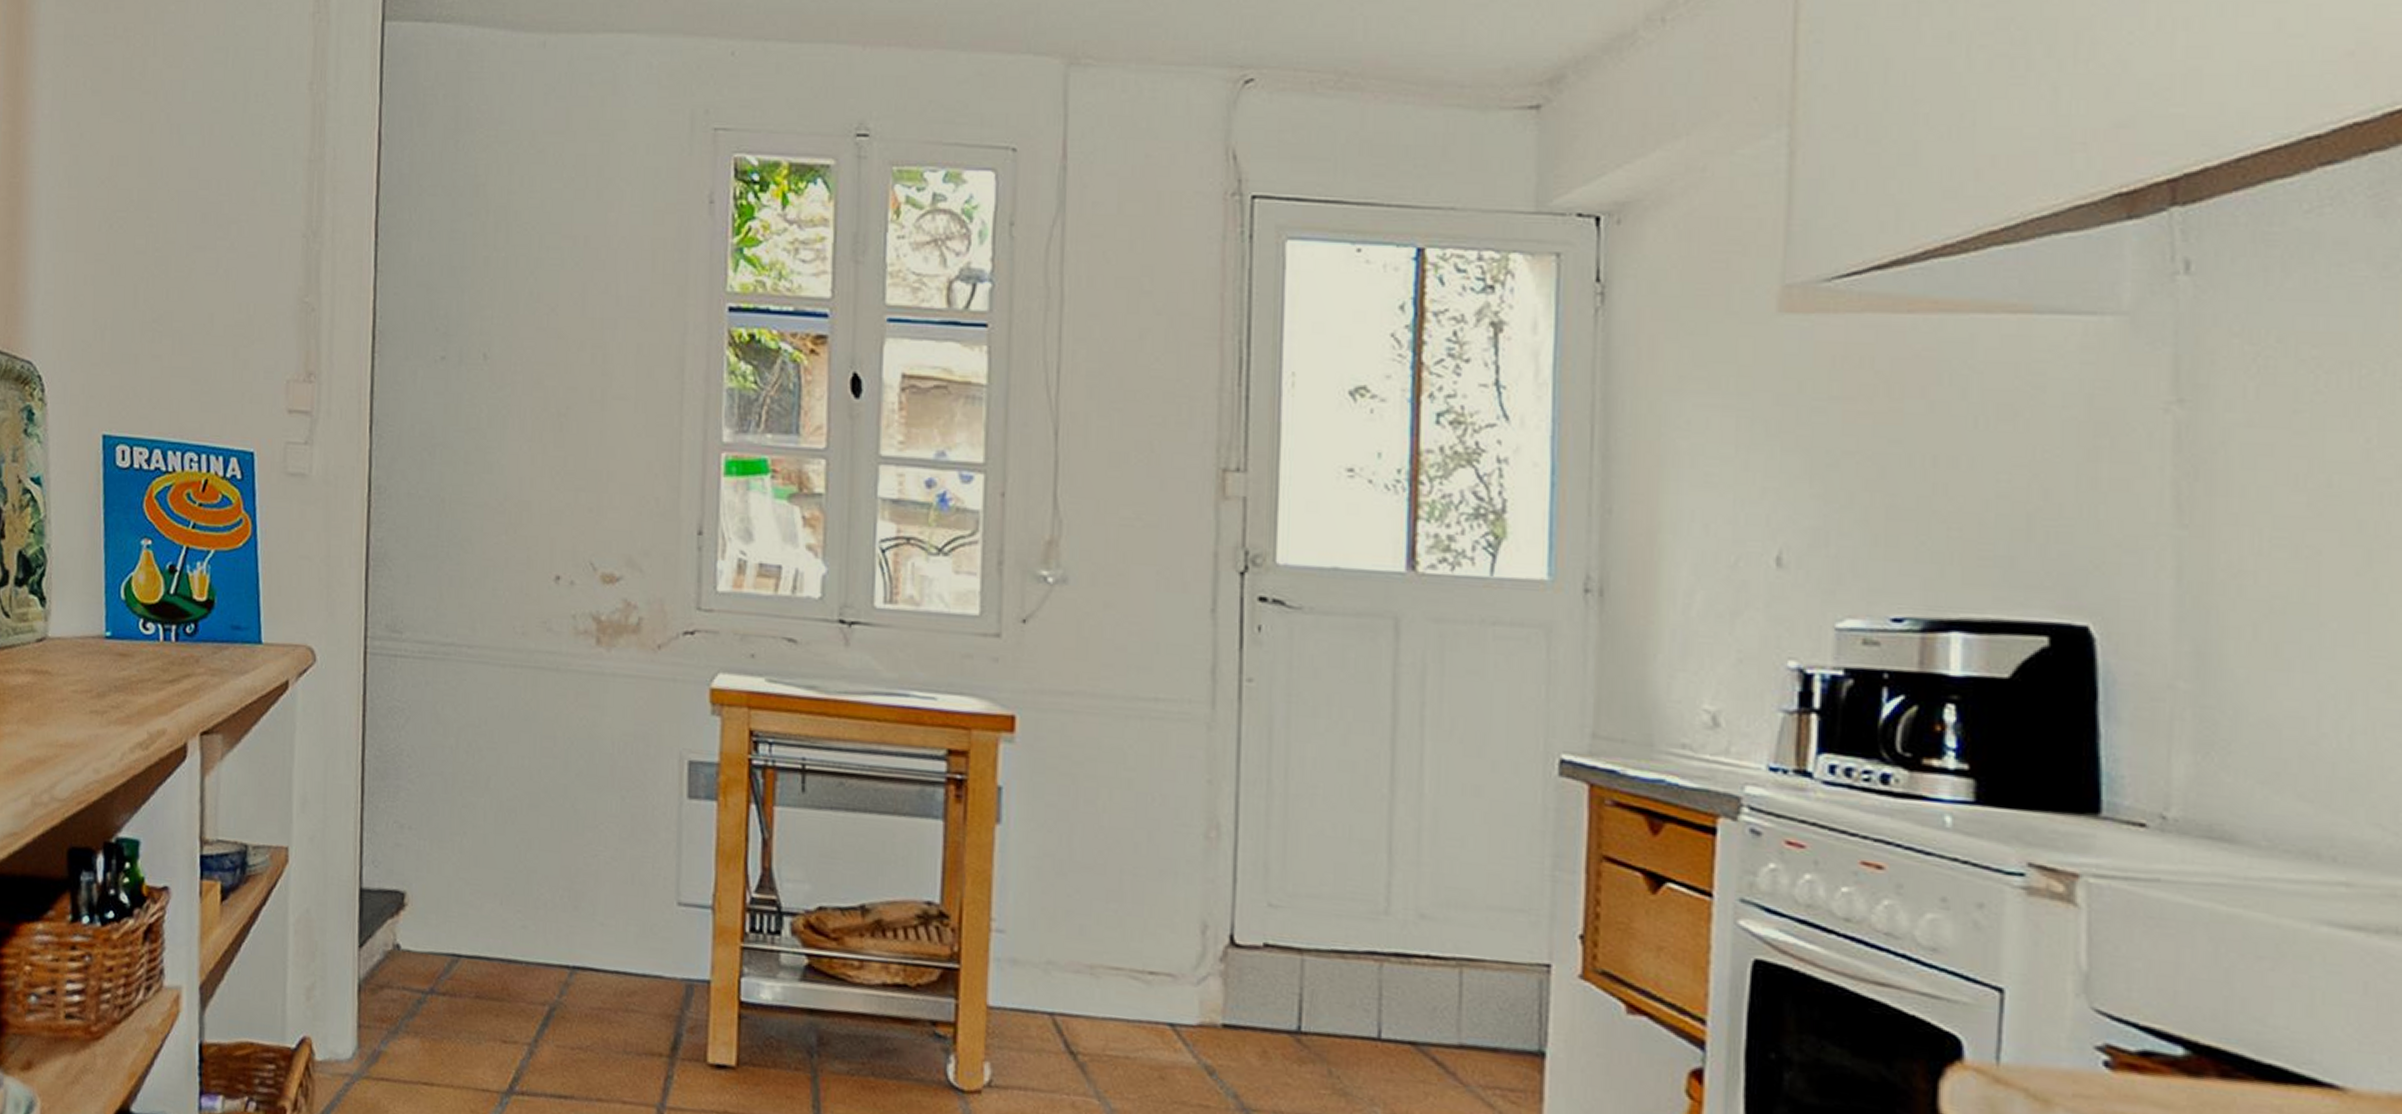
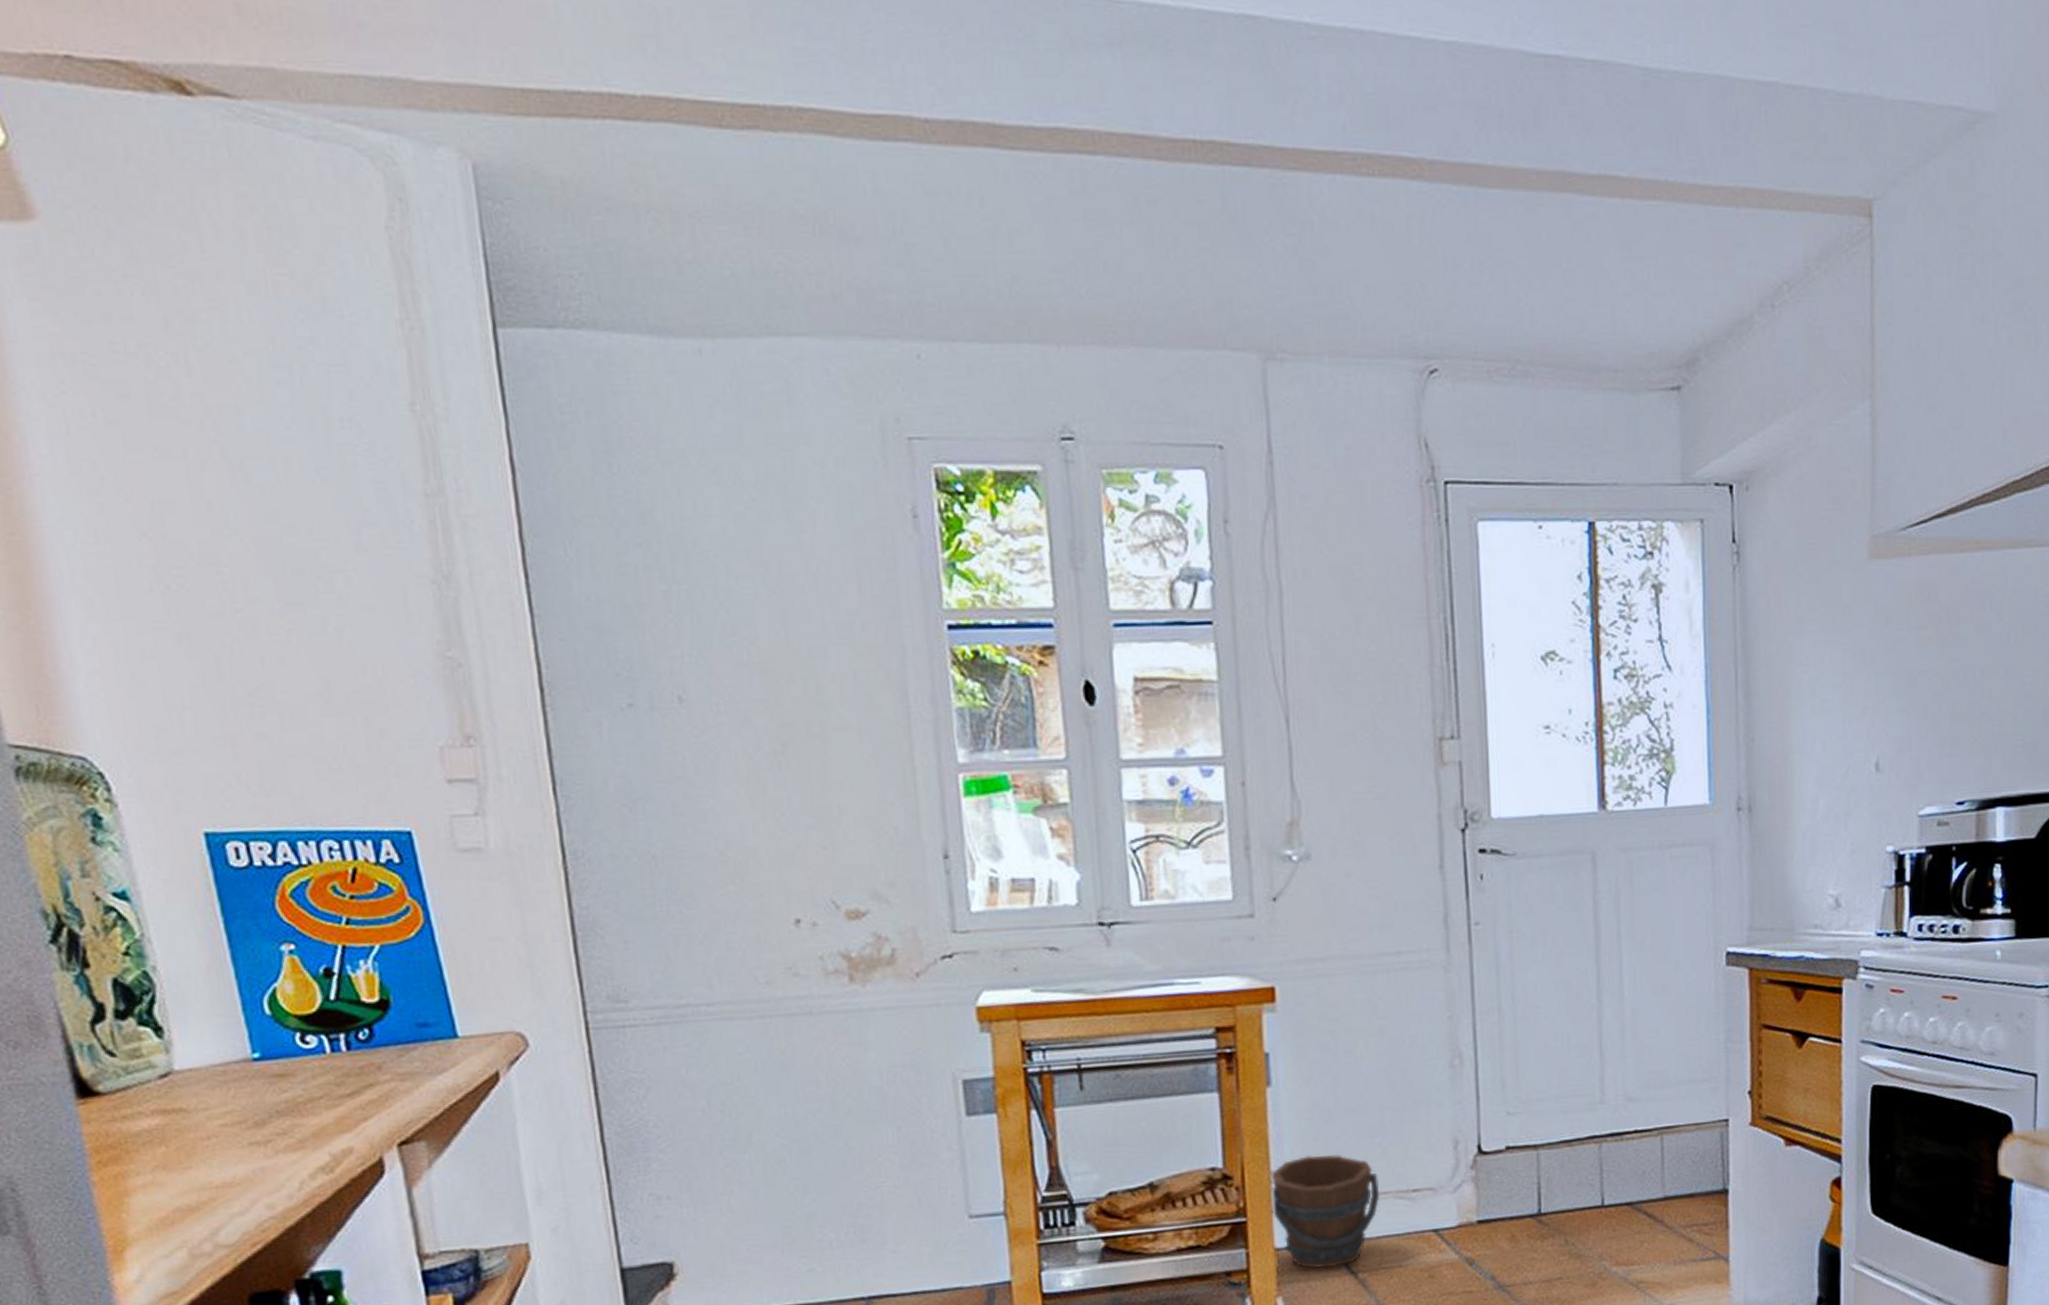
bucket: none [988,908,1112,1042] -> present [1270,1154,1380,1269]

